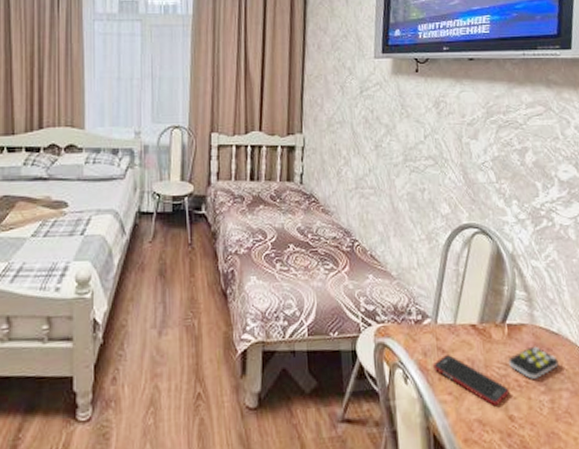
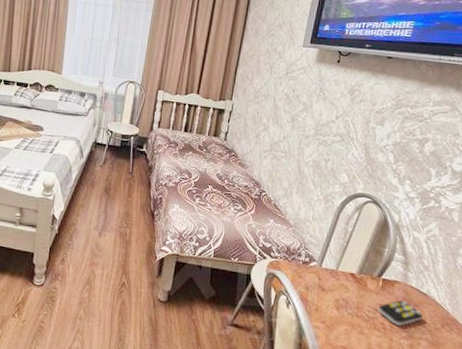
cell phone: present [433,355,509,407] -> none [313,292,375,340]

